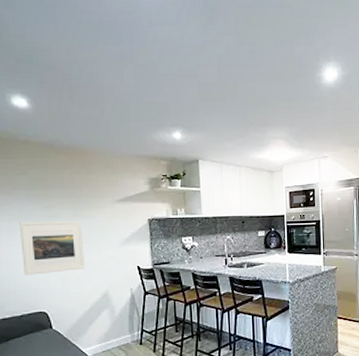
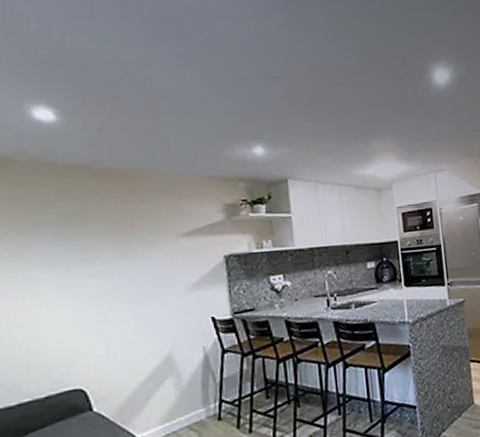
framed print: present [19,221,85,275] -> none [43,264,138,342]

